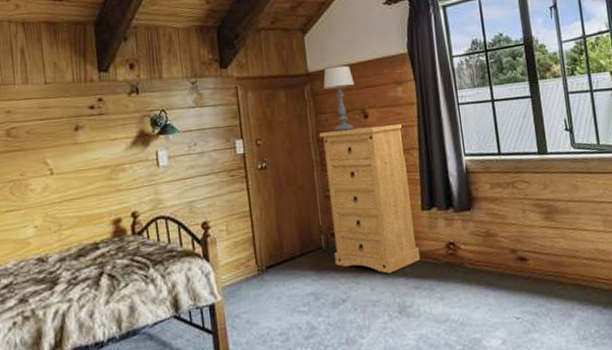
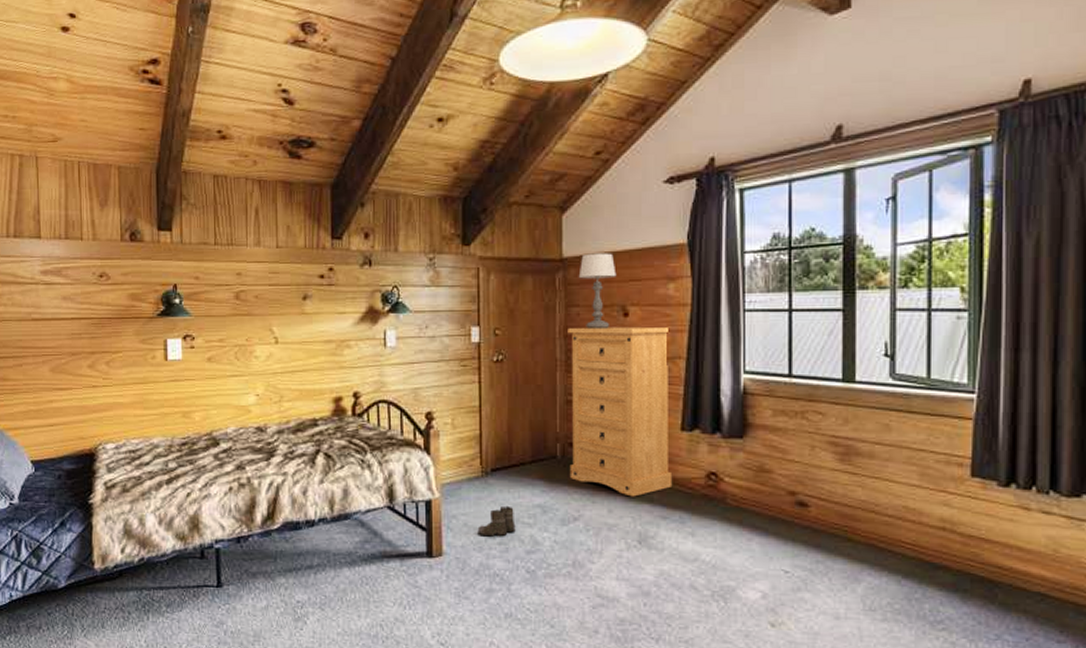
boots: none [259,298,294,330] -> present [477,505,516,538]

